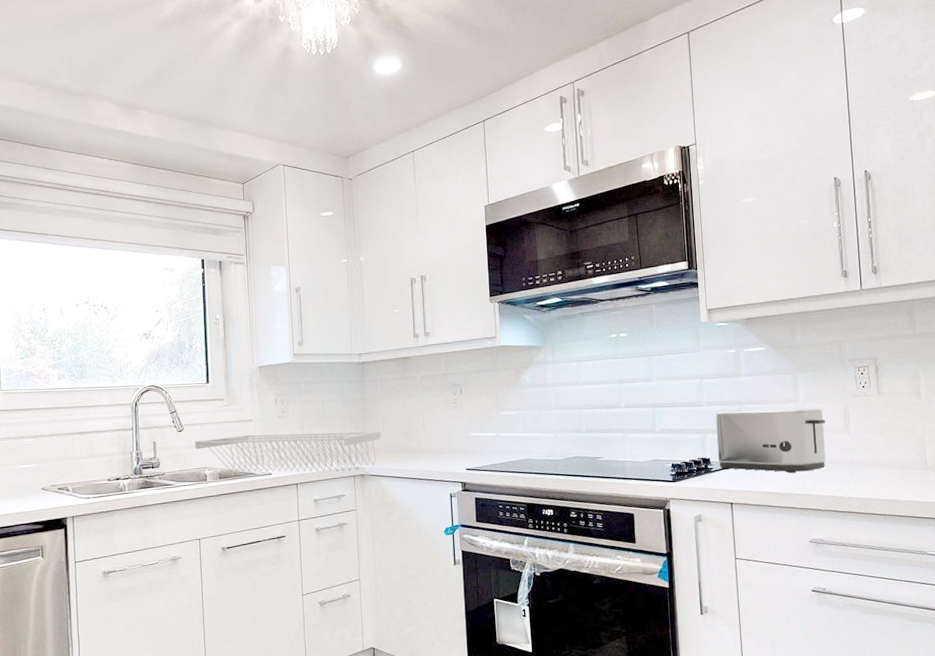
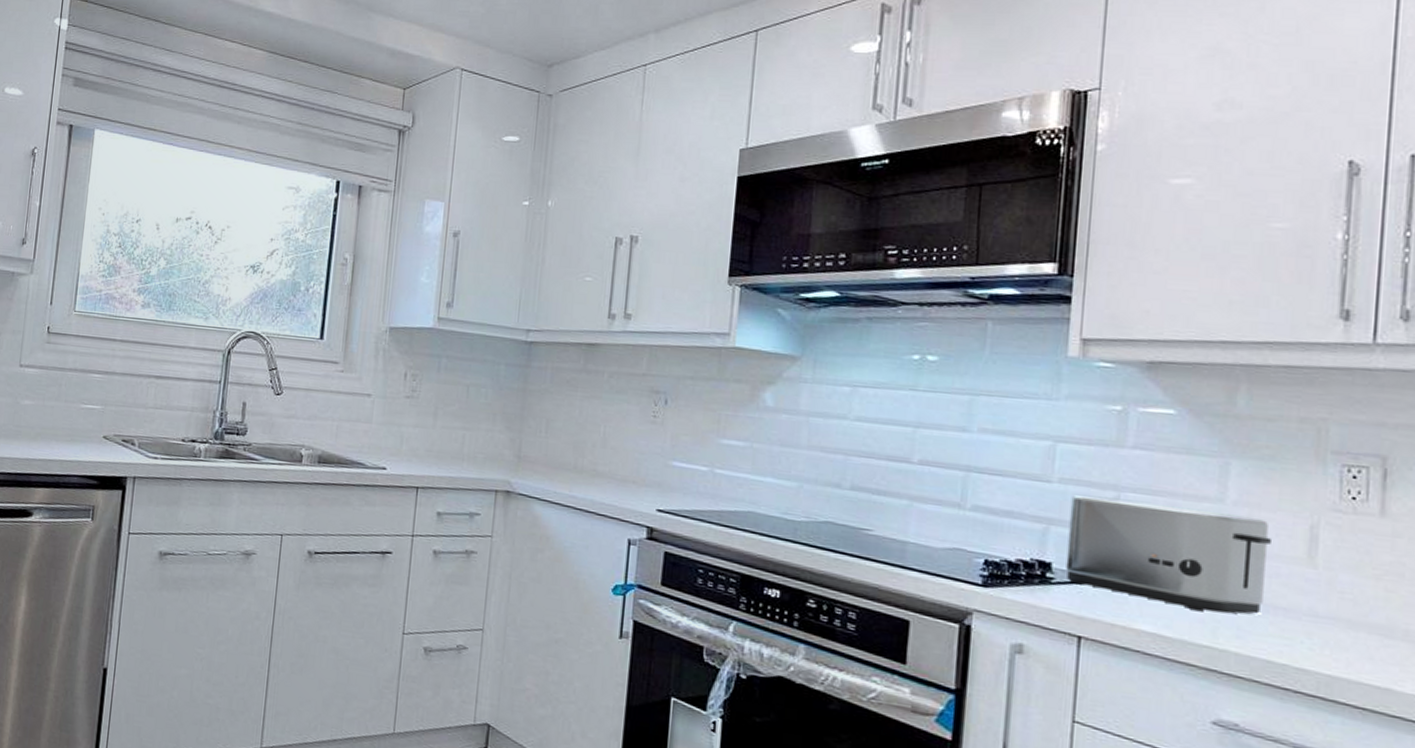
dish rack: present [194,431,381,472] -> none [293,410,541,486]

